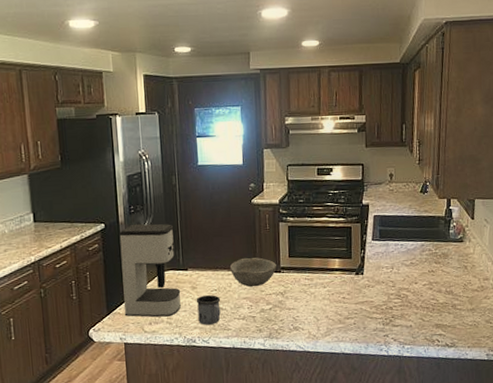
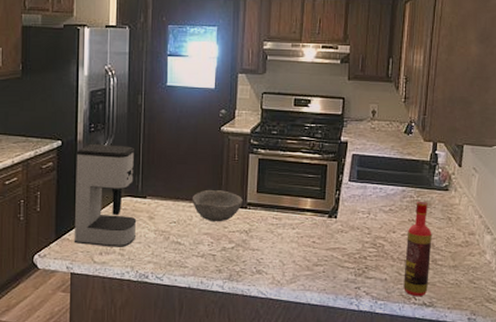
mug: present [196,295,221,325] -> none [152,228,180,260]
bottle: none [427,253,451,339] -> present [404,201,432,297]

